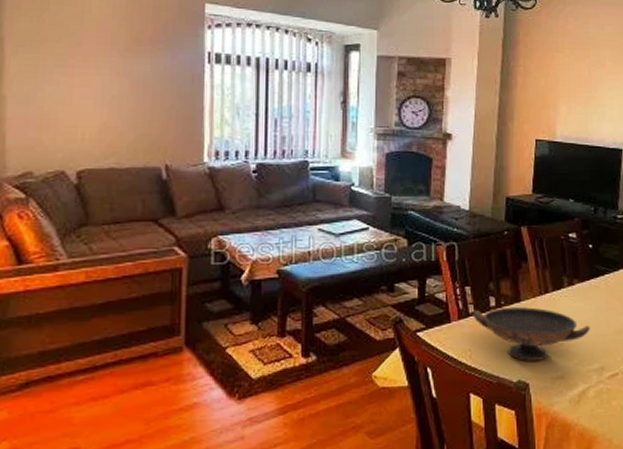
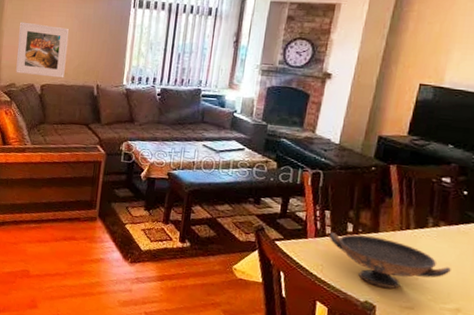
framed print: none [31,83,116,159] -> present [16,22,69,78]

